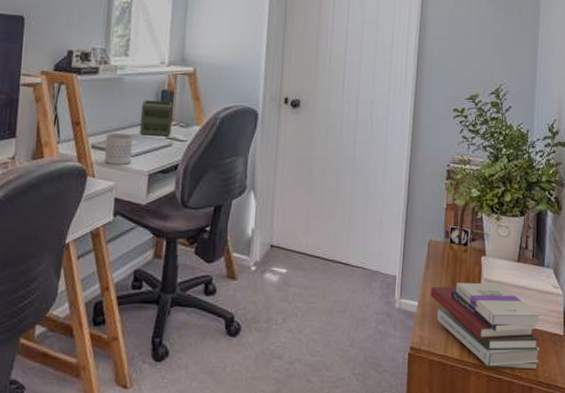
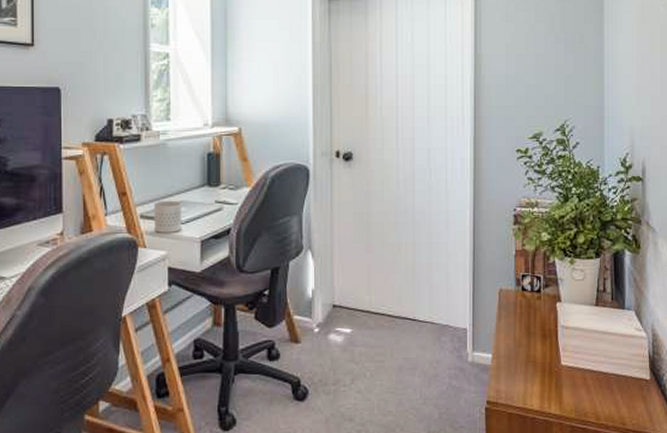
desk organizer: present [139,100,173,137] -> none [187,164,220,201]
books: present [431,282,541,370] -> none [505,329,626,417]

